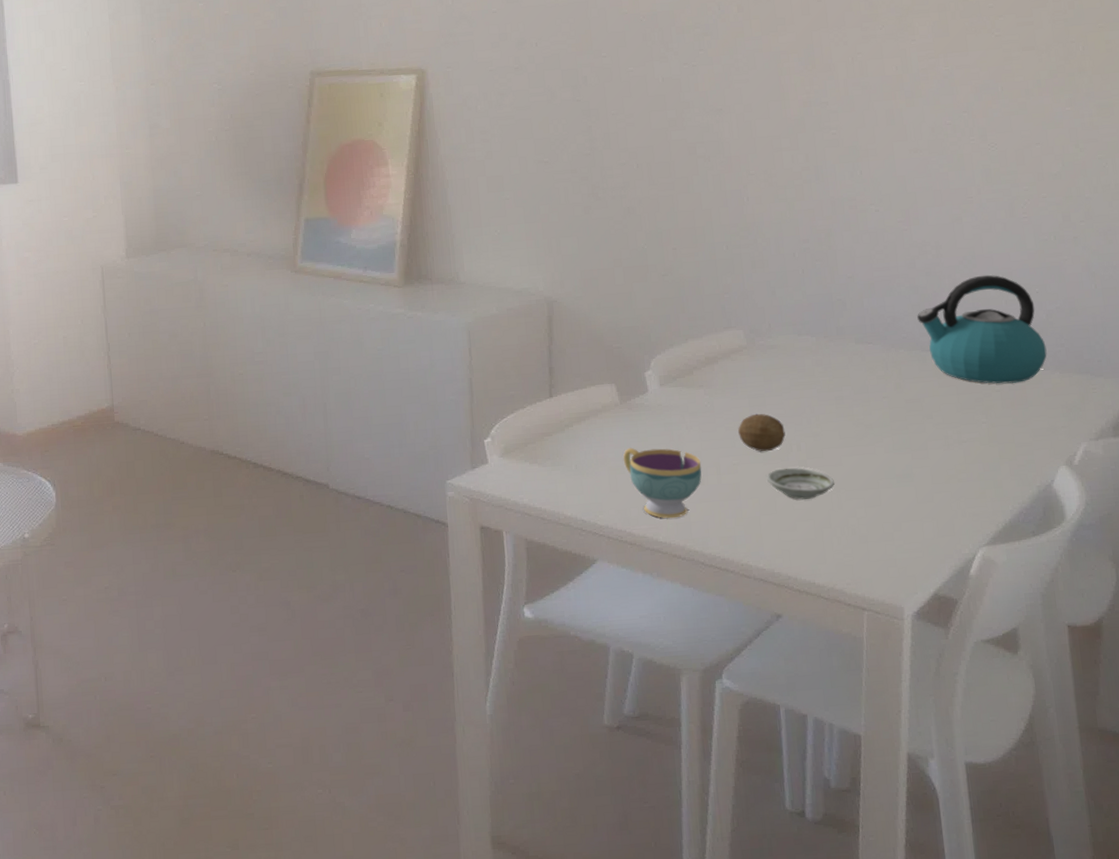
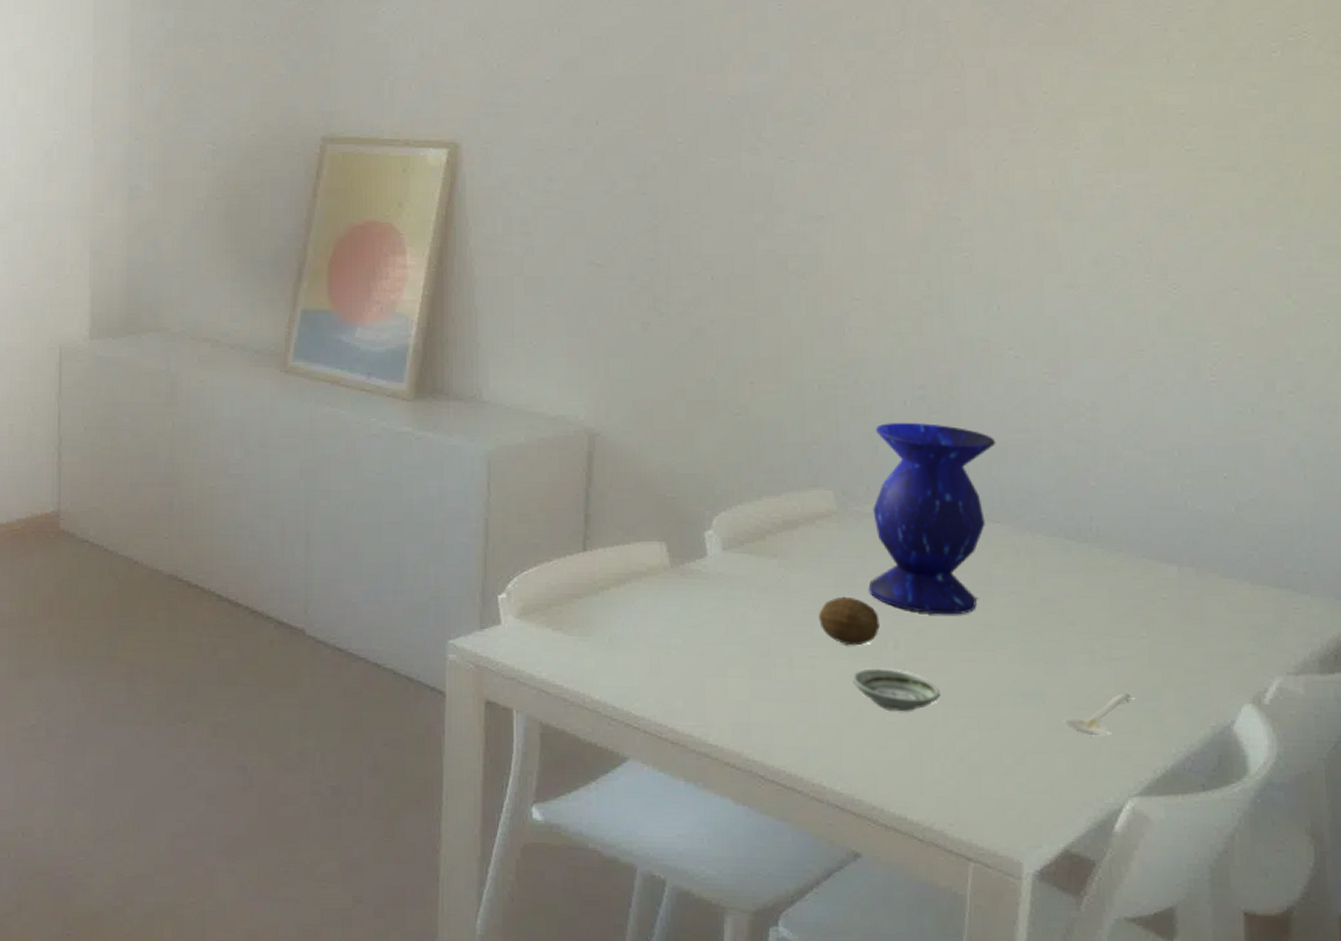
teacup: present [623,447,702,519] -> none [669,623,769,717]
vase: none [772,269,865,421] -> present [868,423,996,615]
kettle: present [917,274,1047,384] -> none [1062,449,1234,591]
stirrer: none [927,467,978,503] -> present [1063,693,1132,735]

